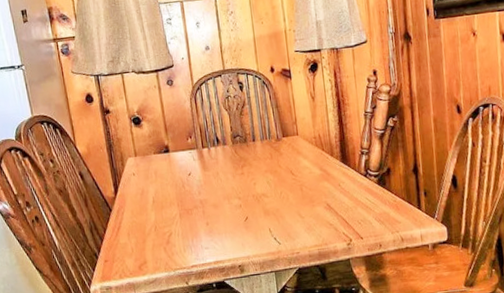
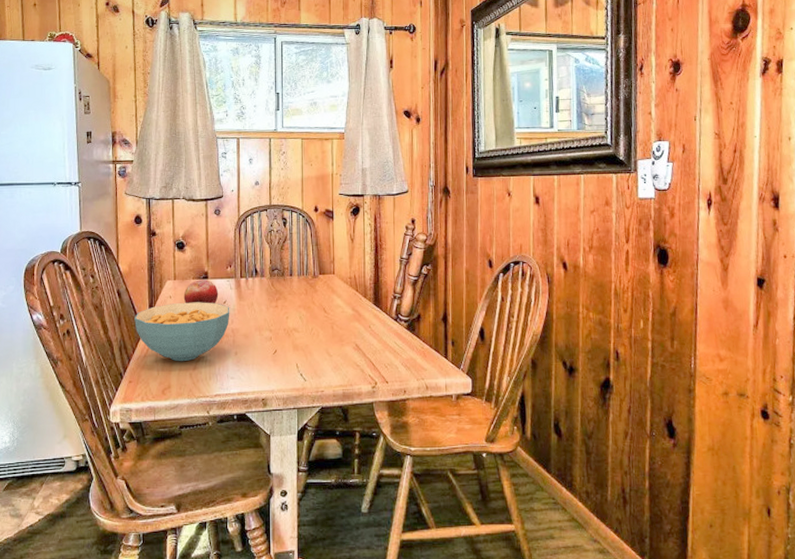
cereal bowl: none [101,175,197,237] -> present [134,302,230,361]
fruit: none [146,153,183,179] -> present [183,280,219,304]

